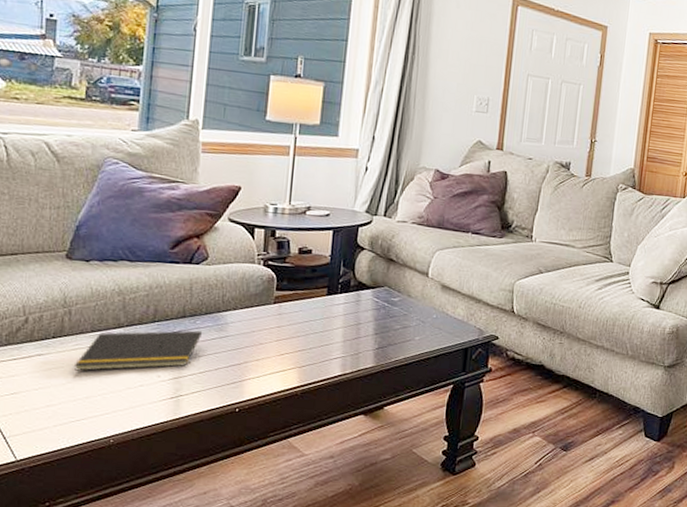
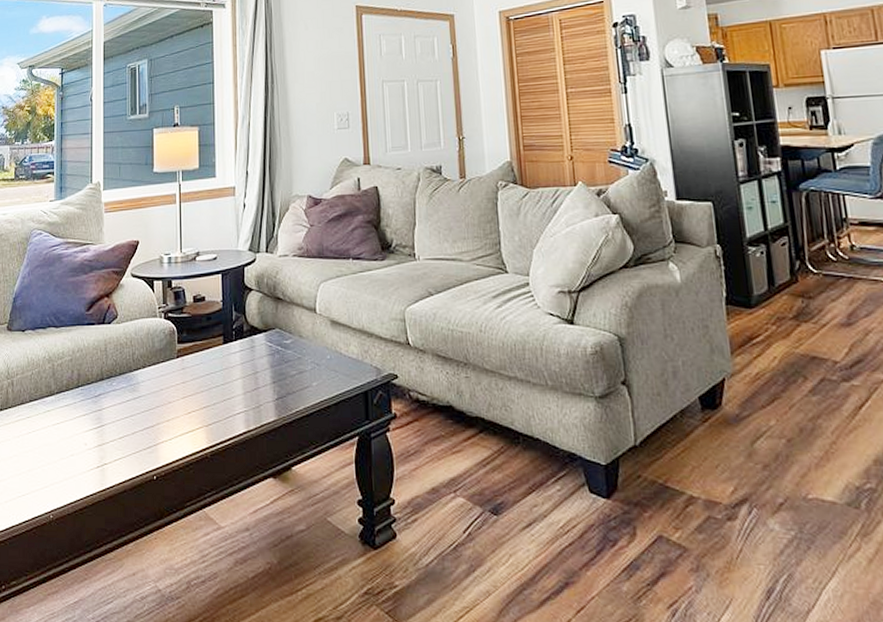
notepad: present [74,330,202,371] -> none [18,393,118,443]

